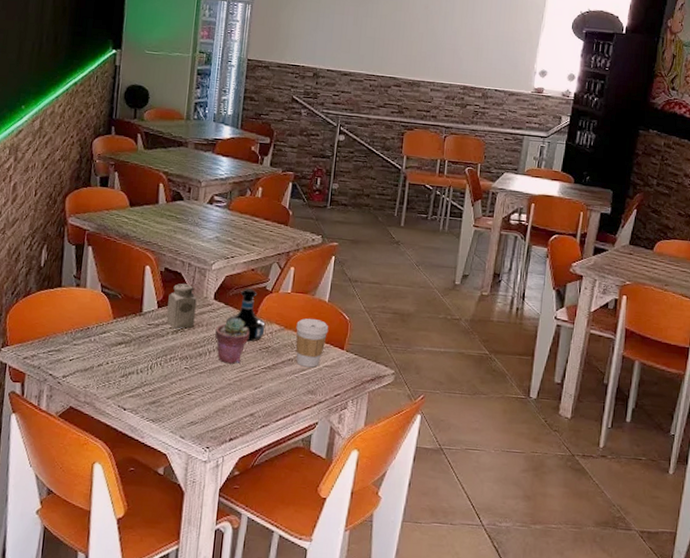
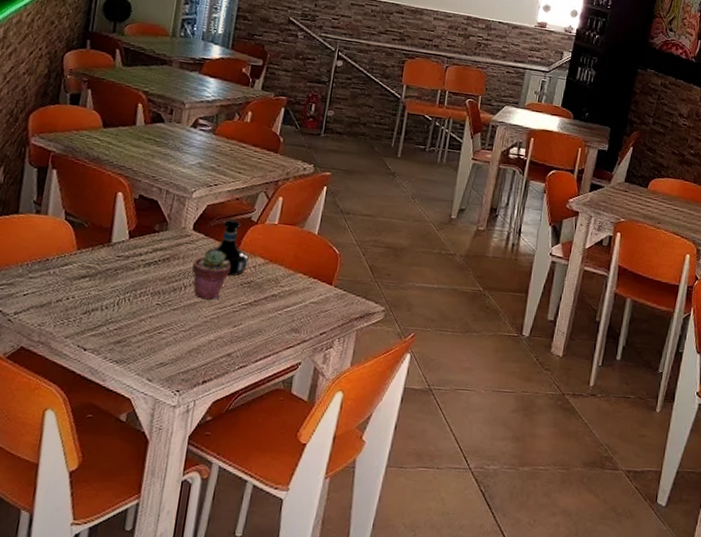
salt shaker: present [166,283,197,329] -> none [138,212,174,262]
coffee cup: present [295,318,329,368] -> none [280,251,317,304]

